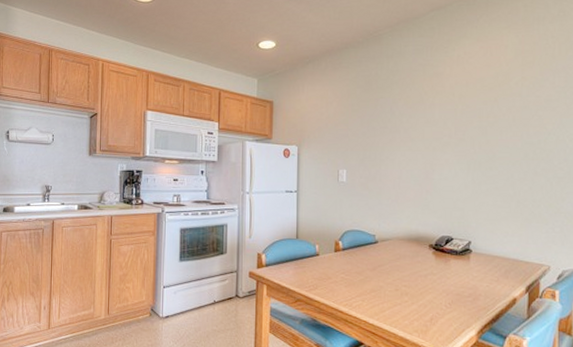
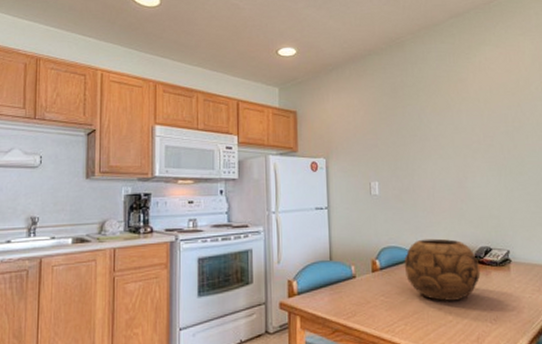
decorative bowl: none [365,225,440,284] -> present [404,238,481,301]

